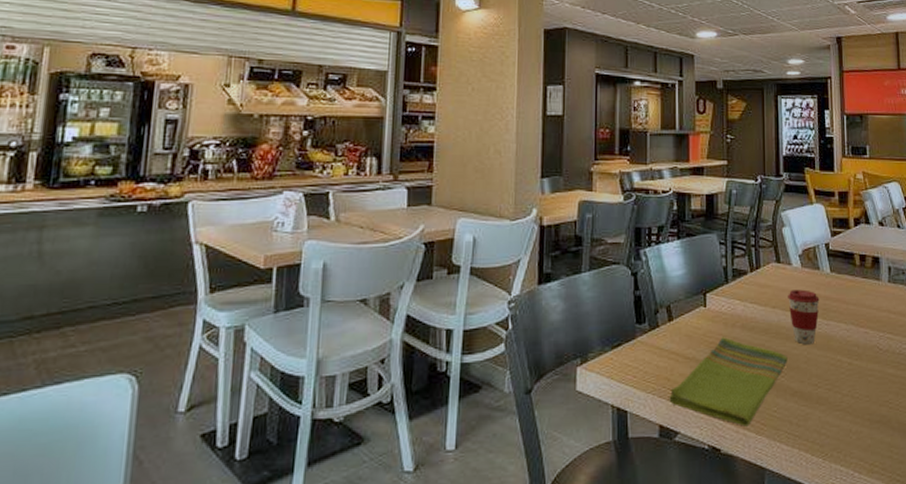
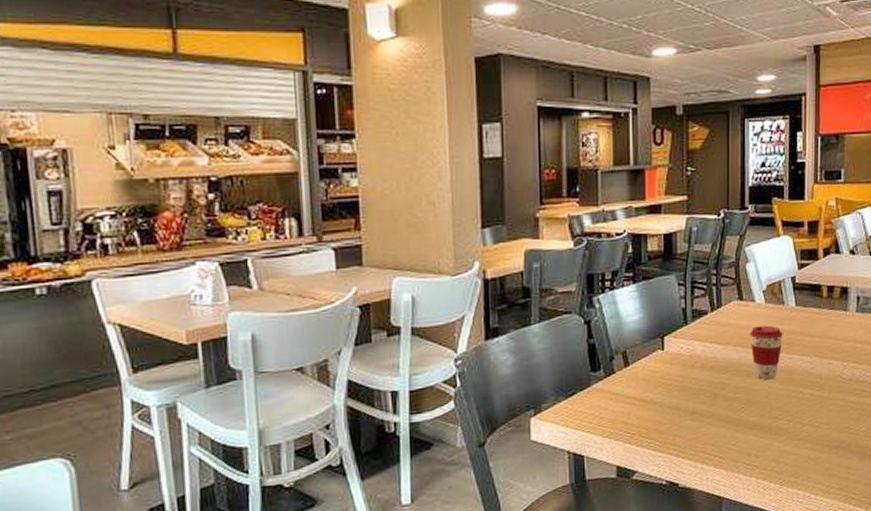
dish towel: present [669,337,788,426] -> none [626,378,748,461]

